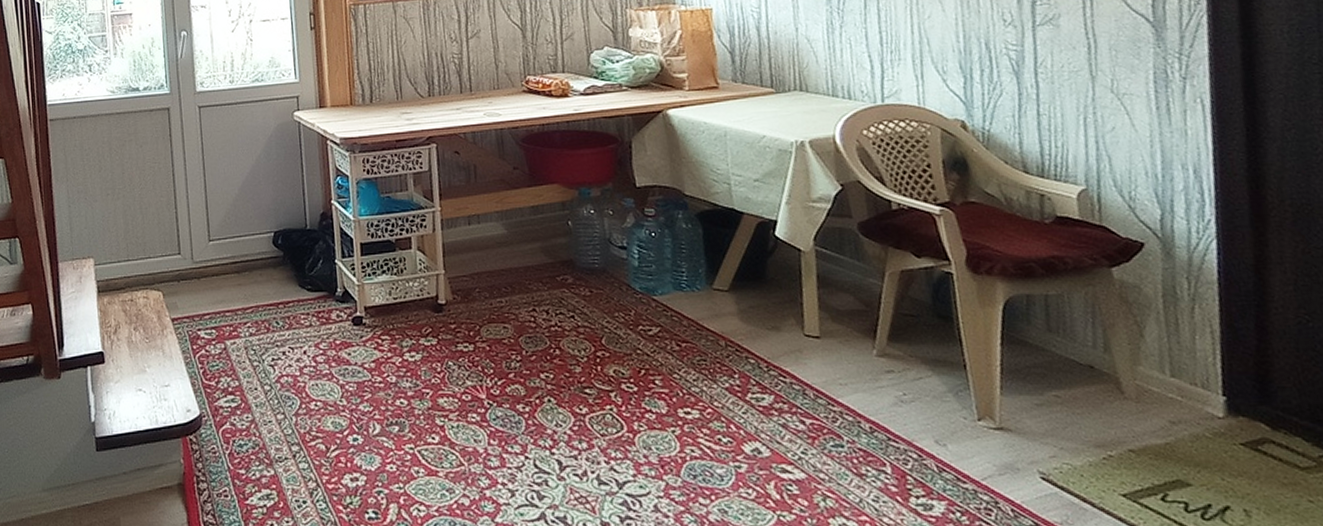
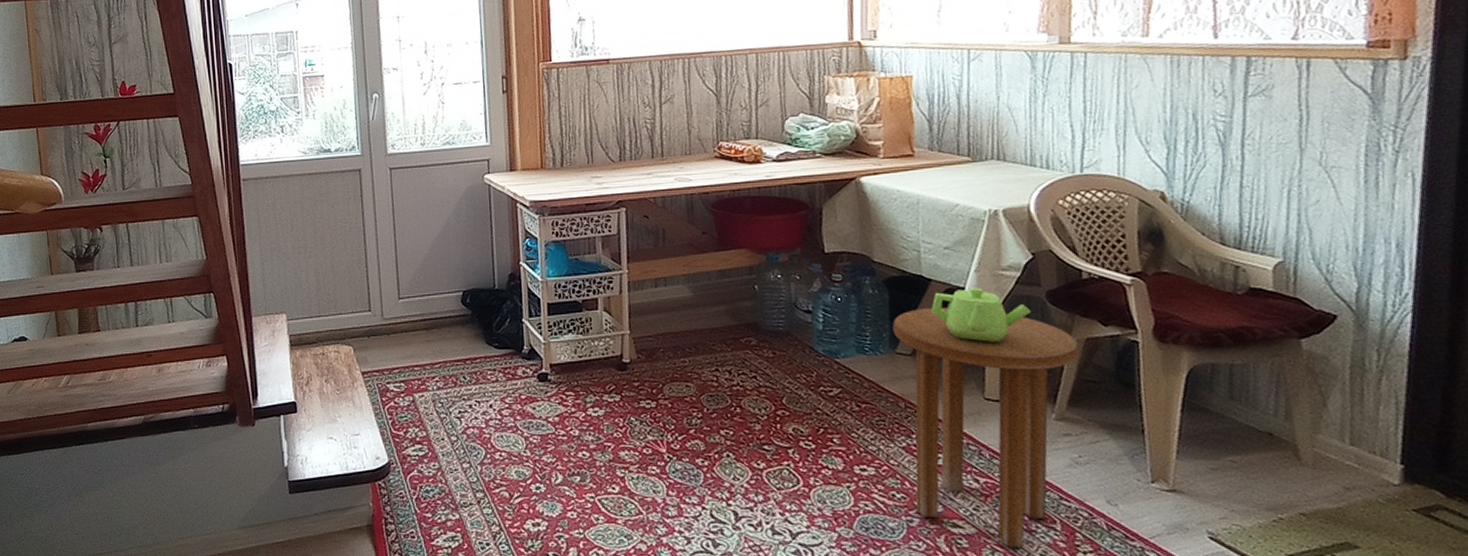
side table: none [707,240,896,493] -> present [892,307,1080,548]
teapot: none [745,220,844,278] -> present [931,287,1031,343]

